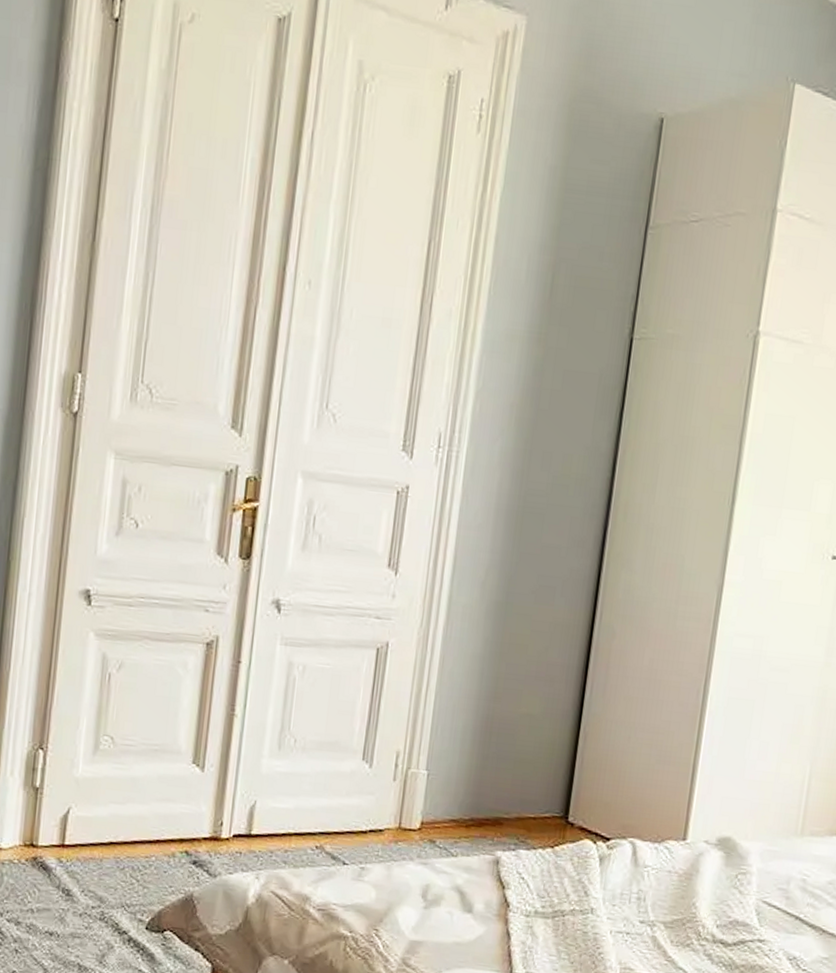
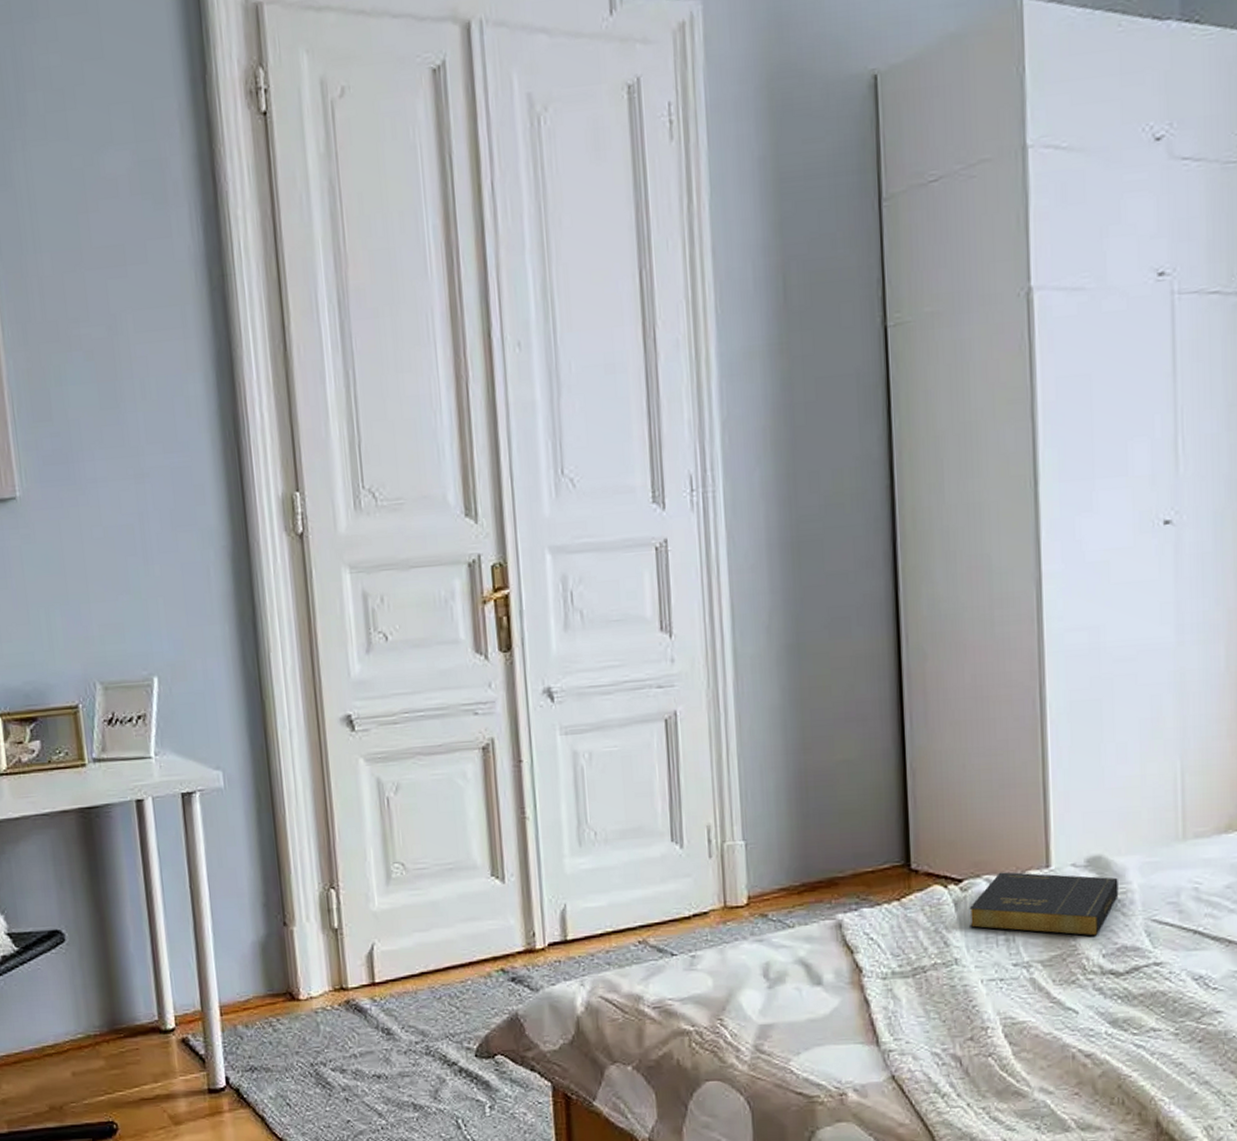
book: none [609,837,741,908] -> present [969,872,1119,936]

